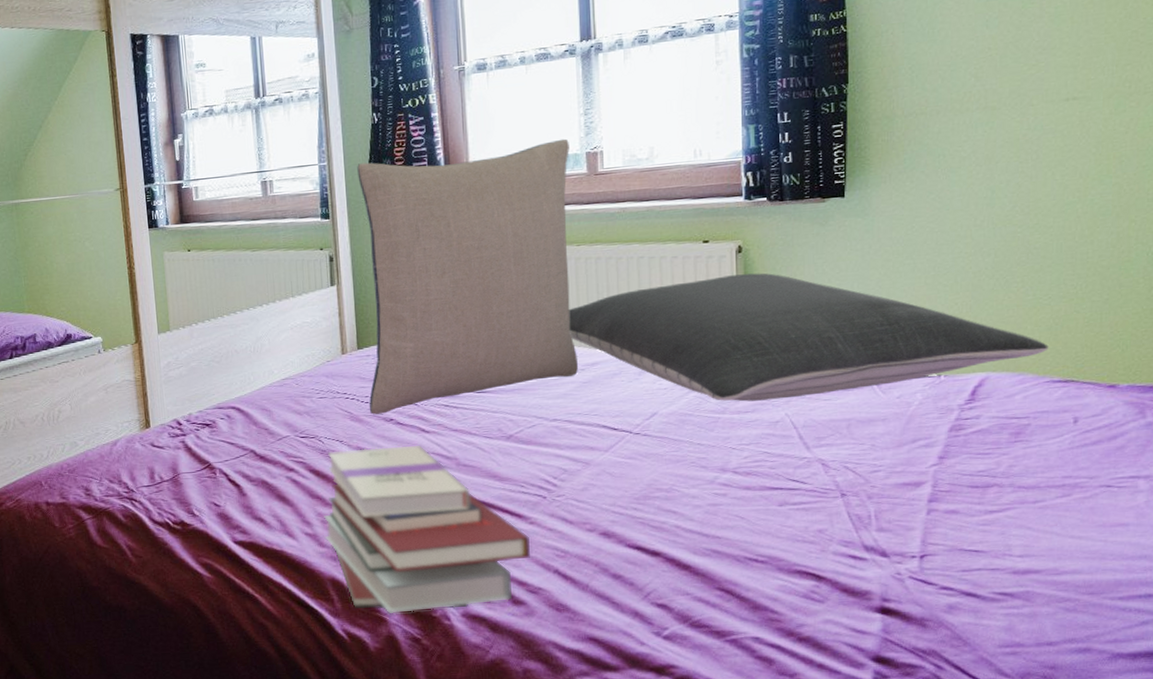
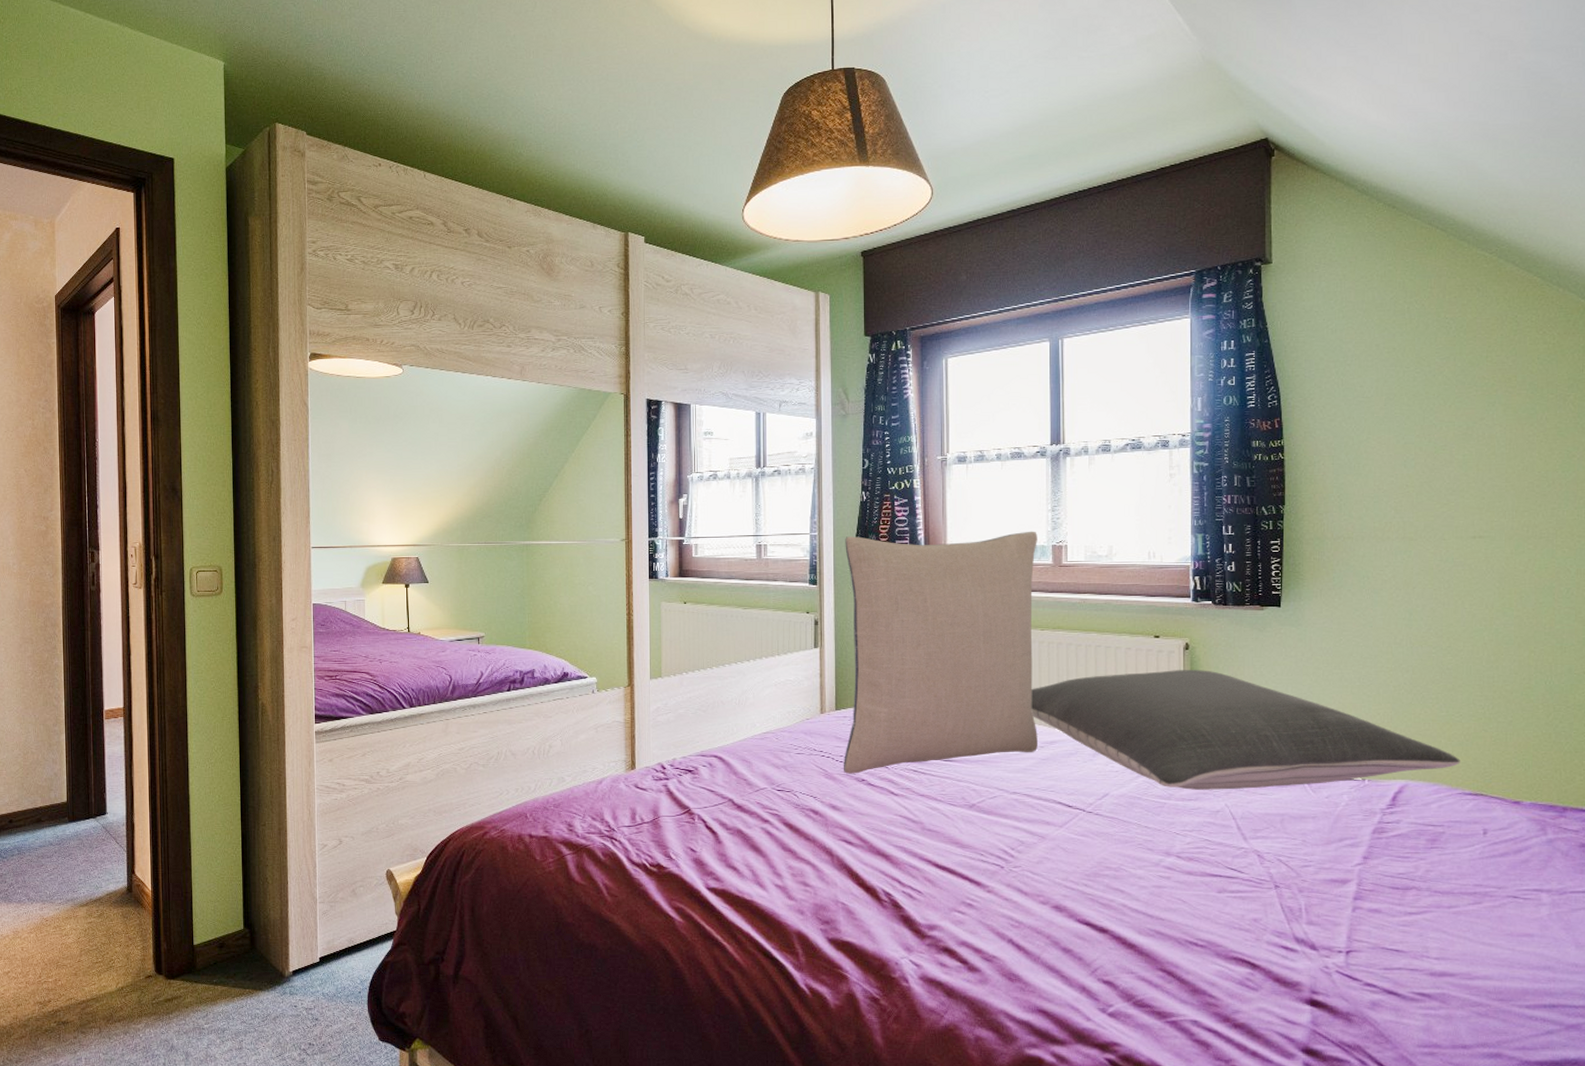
books: present [324,445,530,614] -> none [793,806,986,971]

